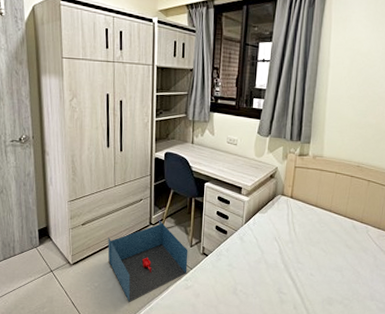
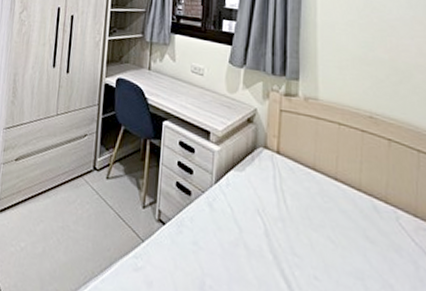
storage bin: present [107,220,188,302] -> none [40,164,140,279]

